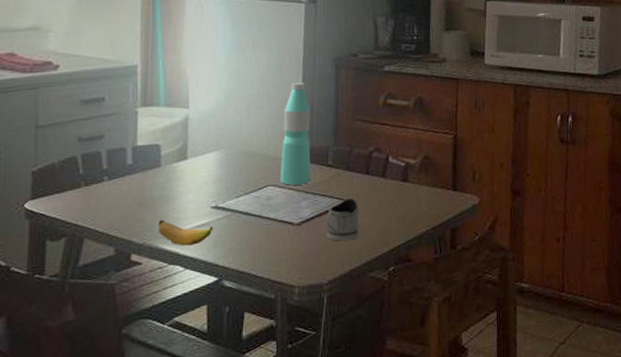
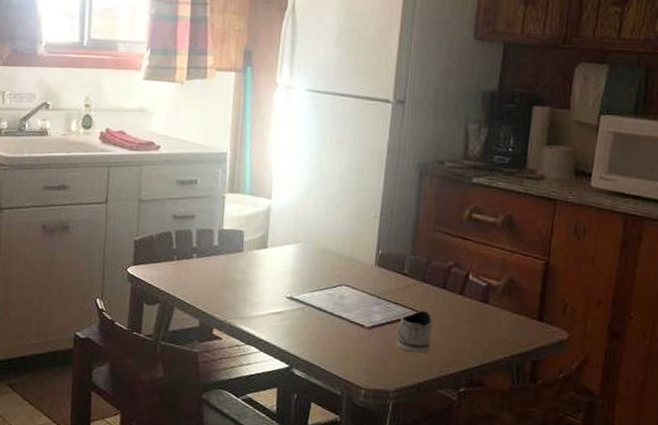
banana: present [158,220,213,246] -> none [238,302,287,331]
water bottle: present [279,82,311,185] -> none [353,184,390,289]

